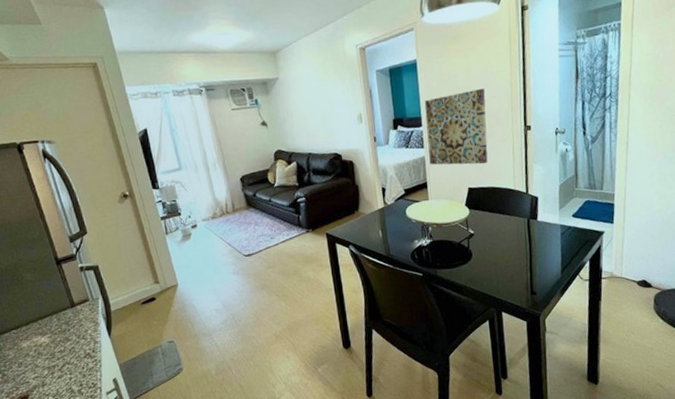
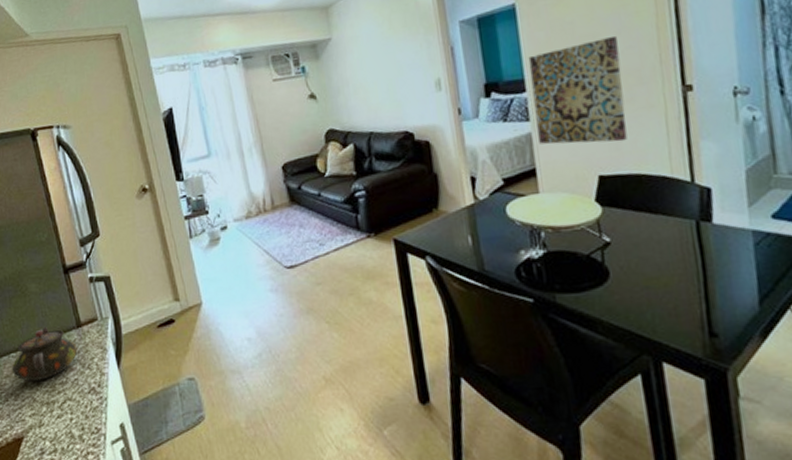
teapot: none [13,307,73,352] -> present [11,326,78,382]

